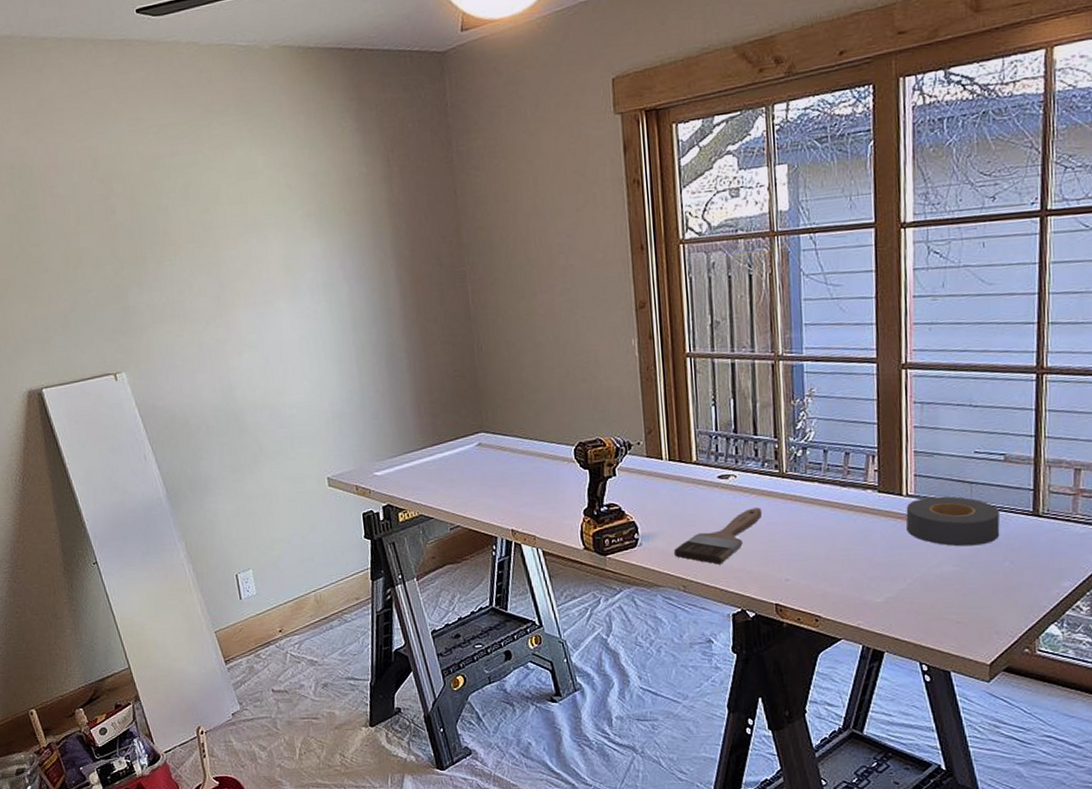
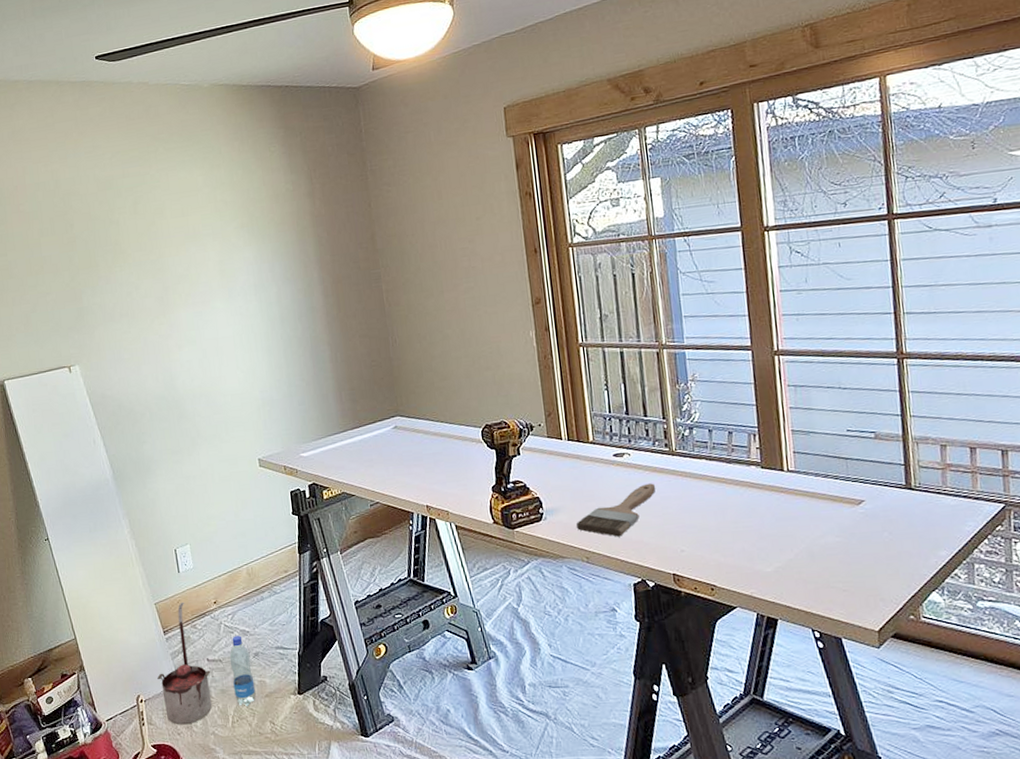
paint can: none [219,631,278,757] -> present [157,603,212,725]
bottle: none [296,665,325,738] -> present [229,635,256,706]
adhesive tape: present [906,496,1000,546] -> none [788,471,877,518]

